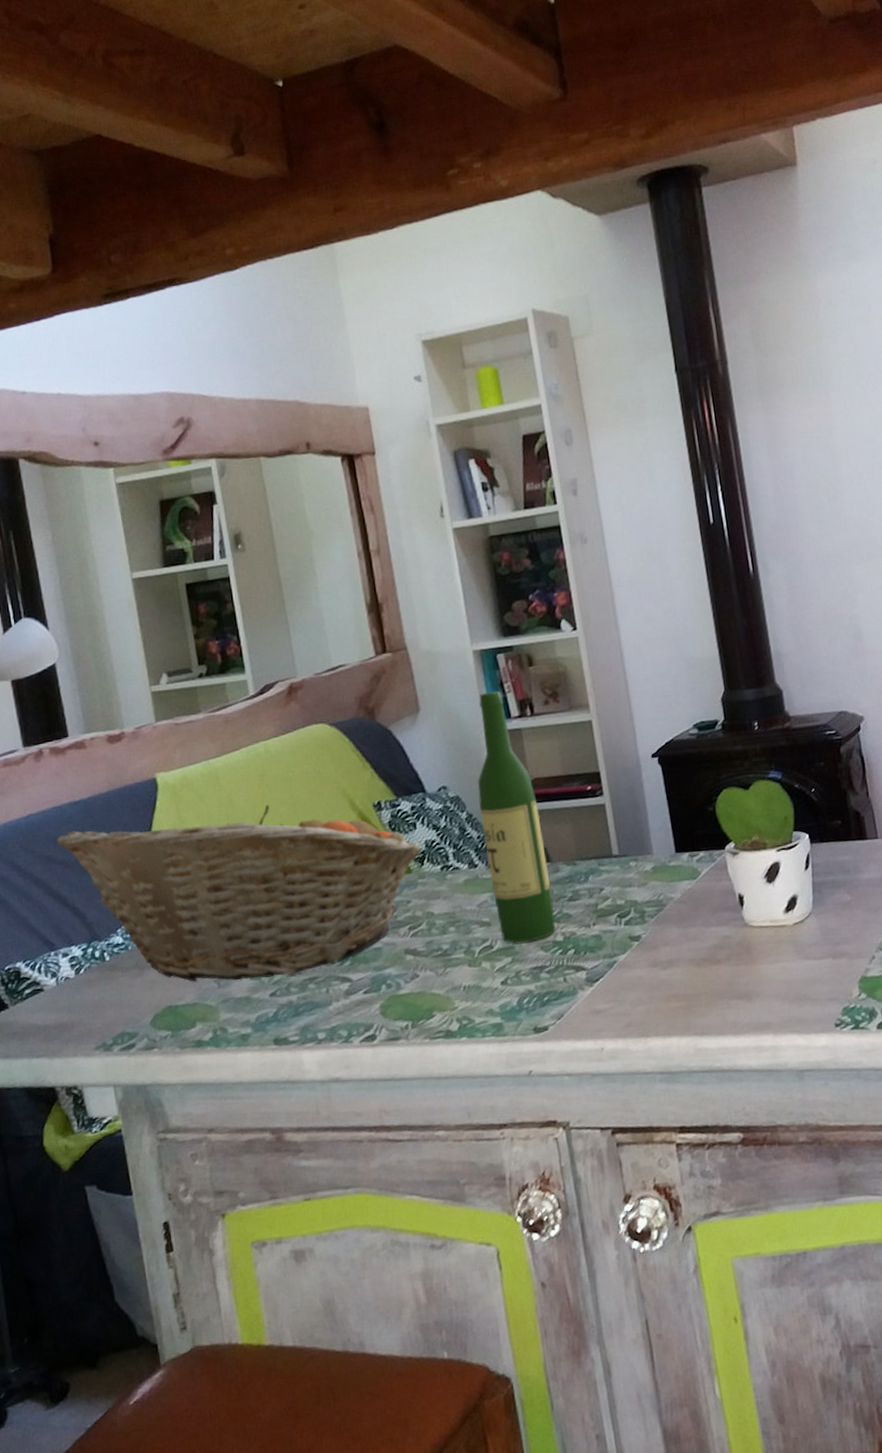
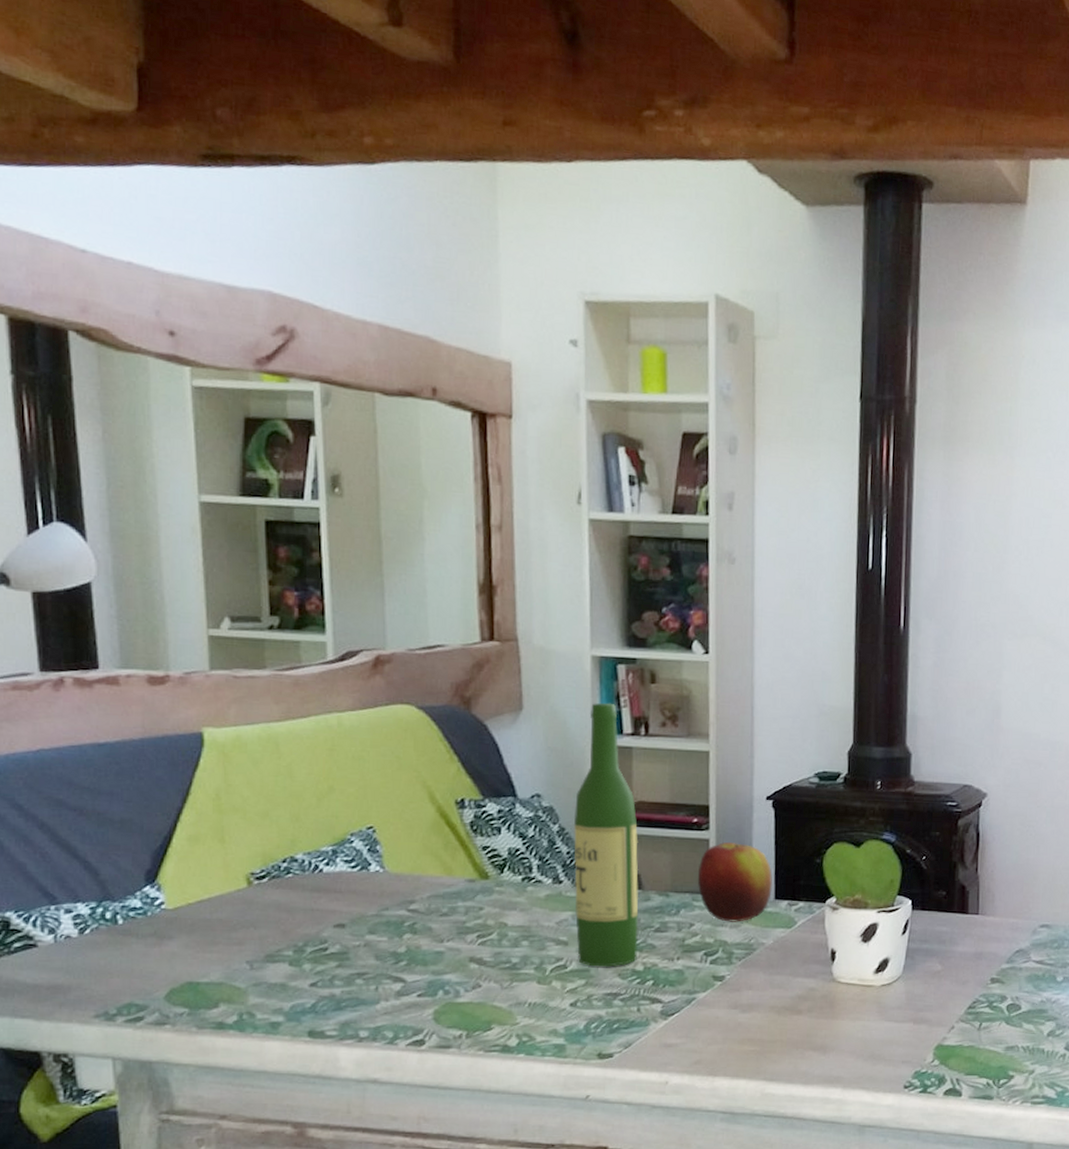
fruit basket: present [57,805,423,982] -> none [71,776,505,968]
apple: none [599,803,672,882] -> present [697,842,773,922]

